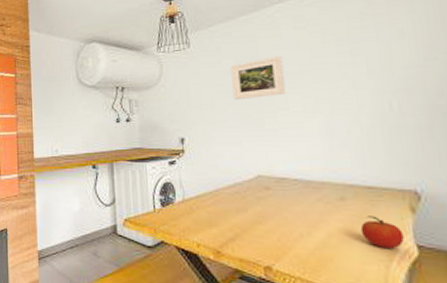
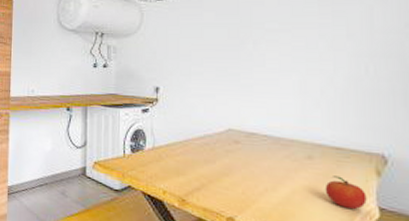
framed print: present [230,56,286,99] -> none [211,13,264,53]

